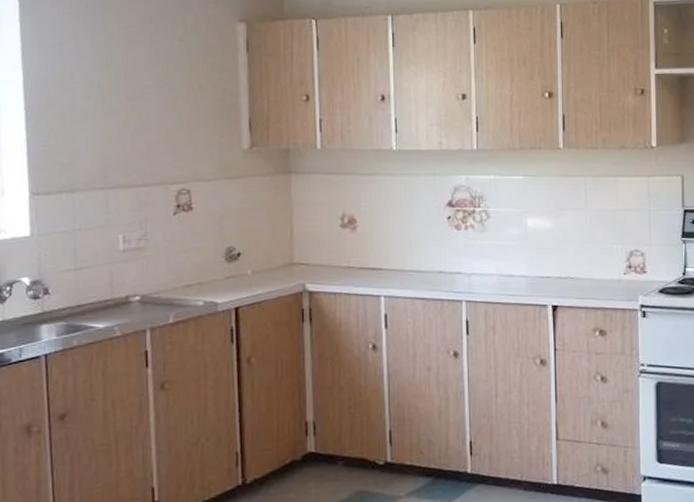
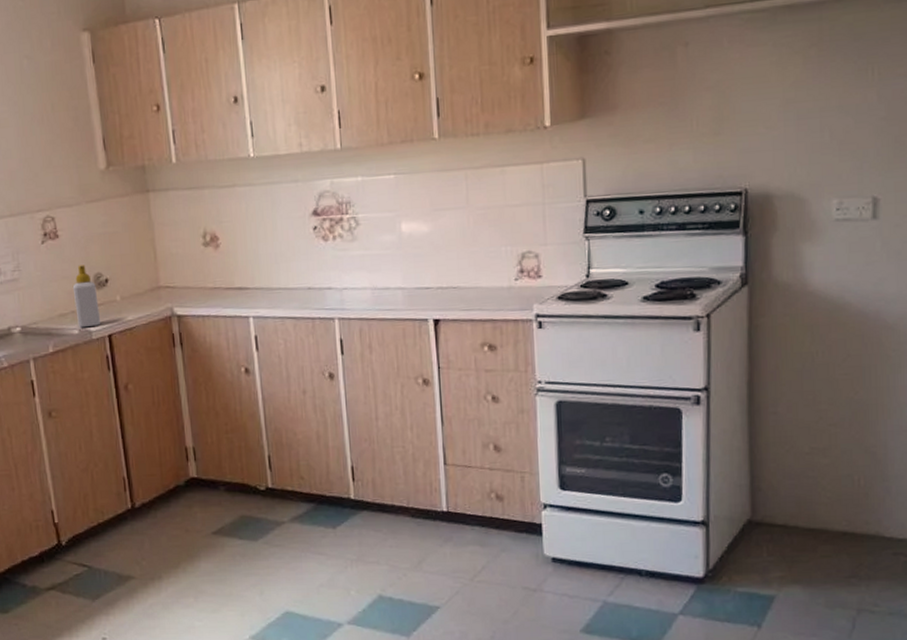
soap bottle: none [202,238,229,300] -> present [72,265,101,328]

